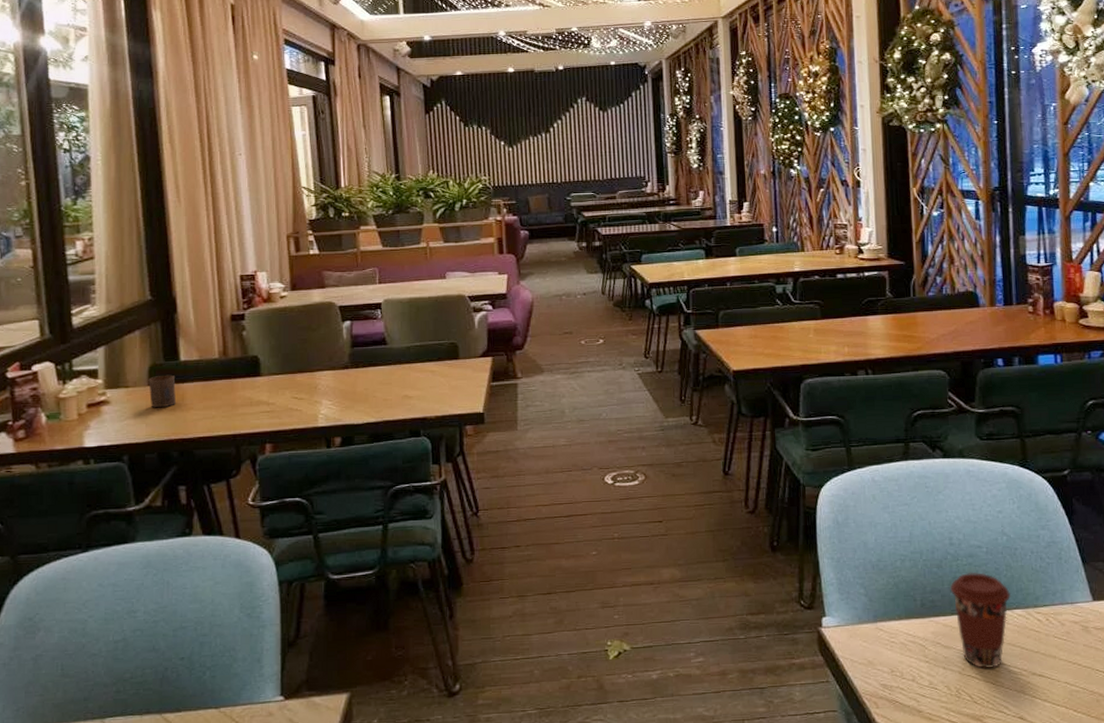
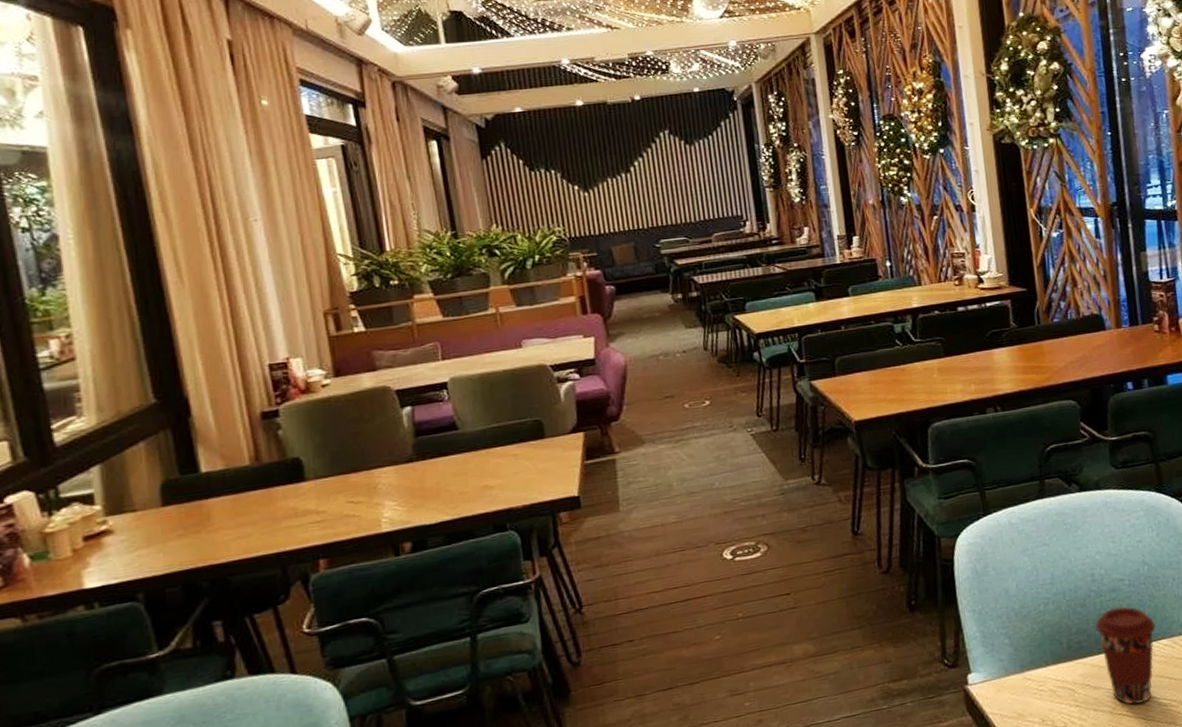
cup: present [148,374,176,408] -> none [161,490,200,532]

